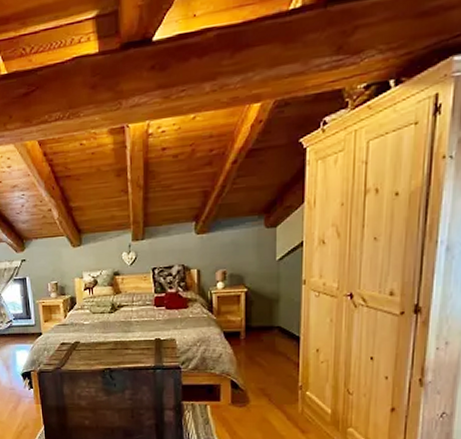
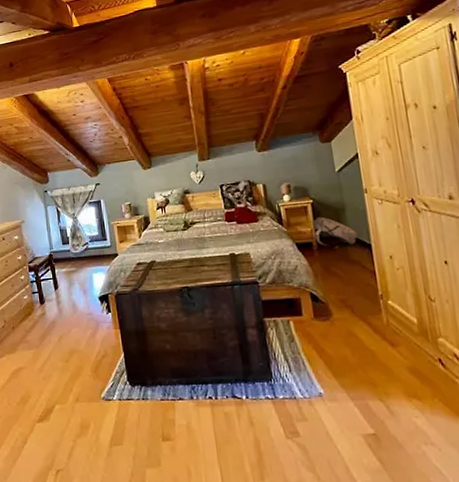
backpack: none [241,307,288,338] -> present [312,217,358,248]

